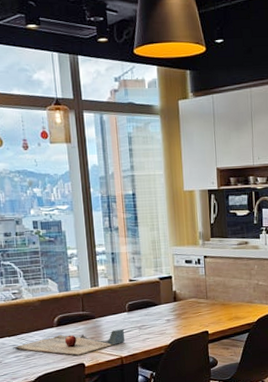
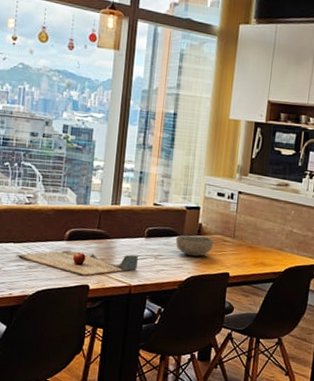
bowl: none [154,301,190,322] -> present [175,235,214,257]

